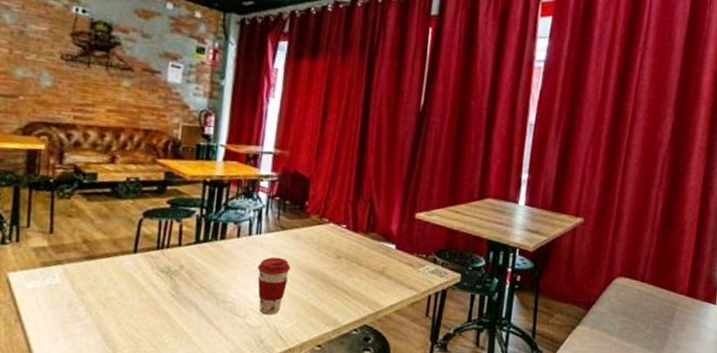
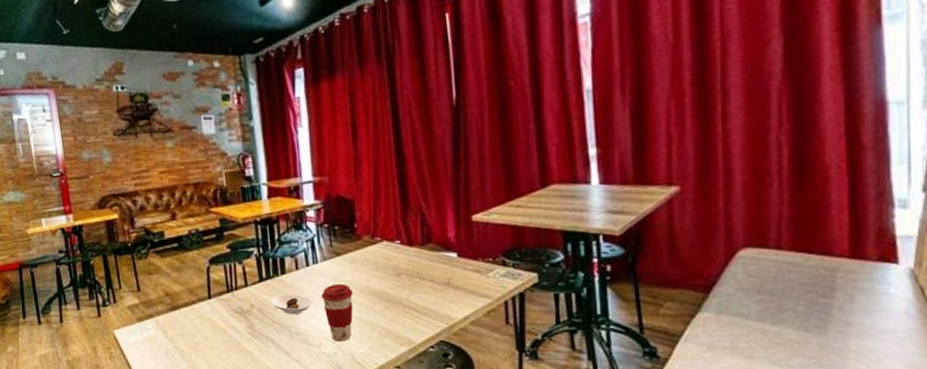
saucer: none [202,259,248,283] -> present [270,294,314,315]

